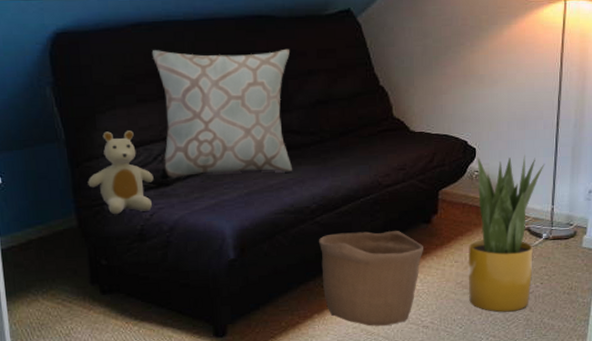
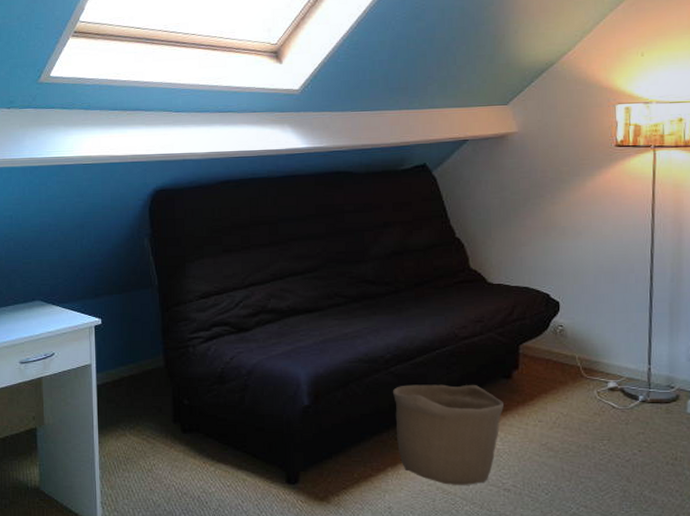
stuffed bear: present [88,130,154,215] -> none [176,278,235,357]
pillow: present [151,48,292,181] -> none [237,202,367,326]
planter: present [468,155,545,312] -> none [553,310,639,480]

